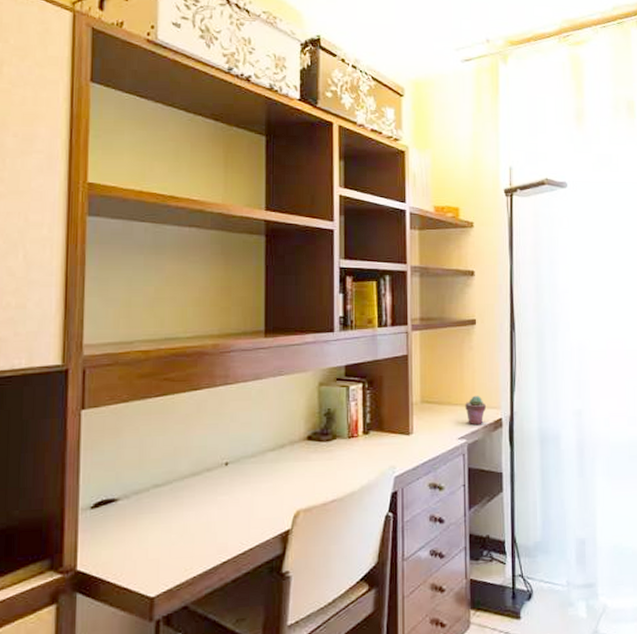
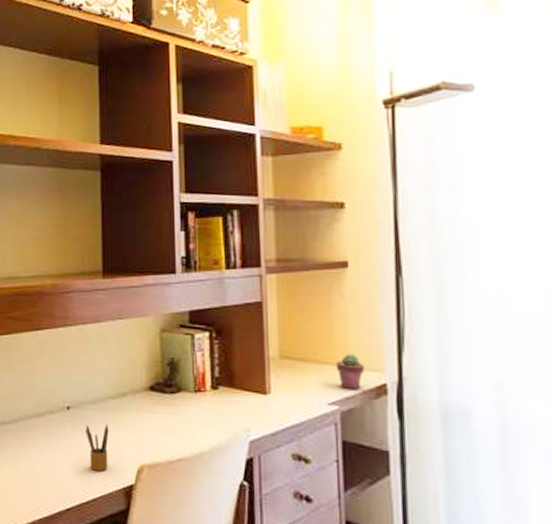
pencil box: none [244,475,267,521] -> present [86,423,109,471]

